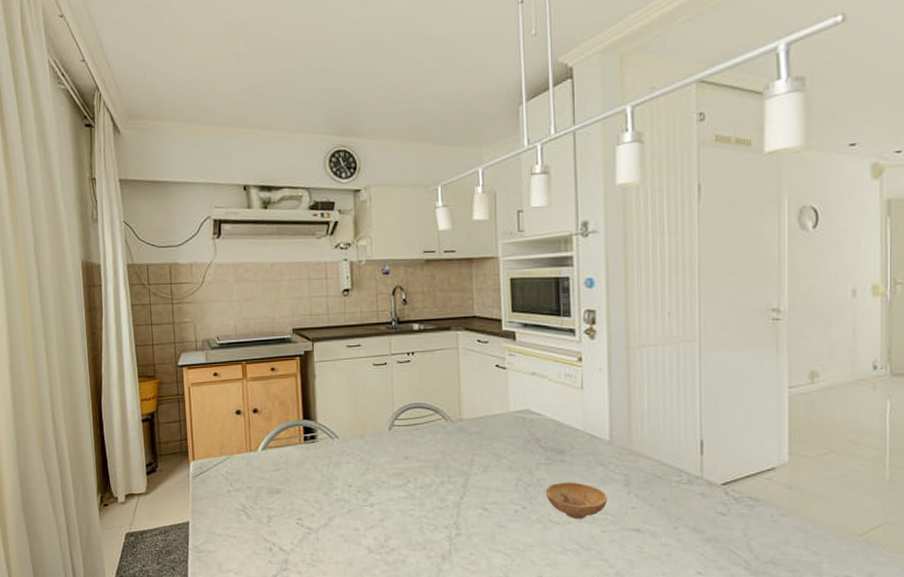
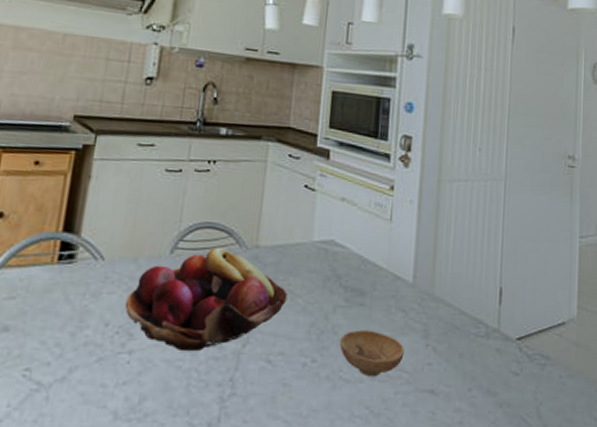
fruit basket: none [361,422,493,504] -> present [124,247,288,352]

